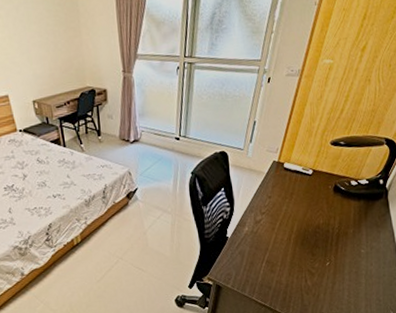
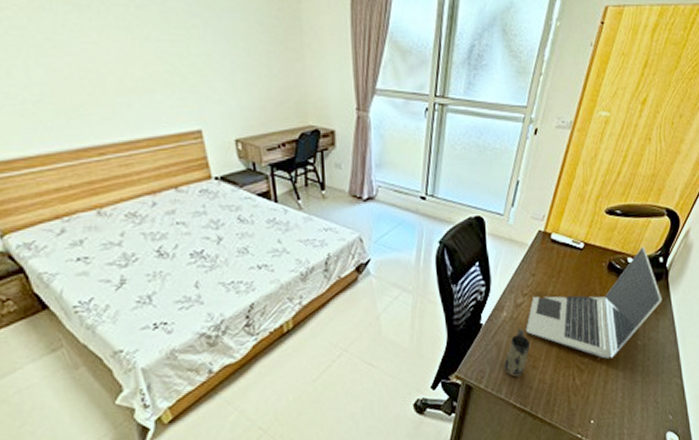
mug: none [247,240,269,279] -> present [504,328,531,377]
laptop: none [264,171,383,265] -> present [525,247,663,359]

